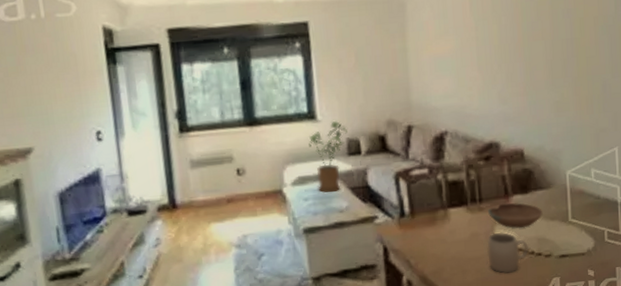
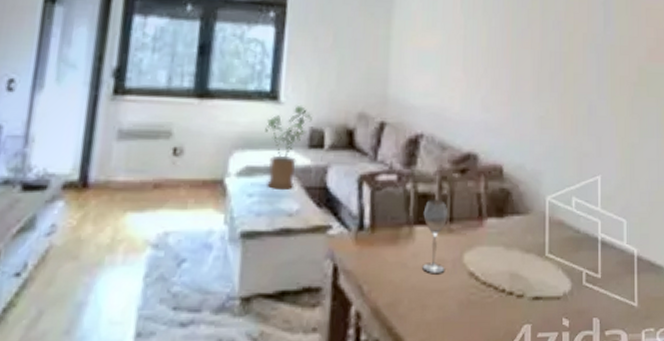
wineglass: none [455,185,478,246] -> present [422,199,449,274]
mug: present [487,232,529,273] -> none [452,261,499,314]
bowl: present [488,203,543,228] -> none [458,226,518,259]

